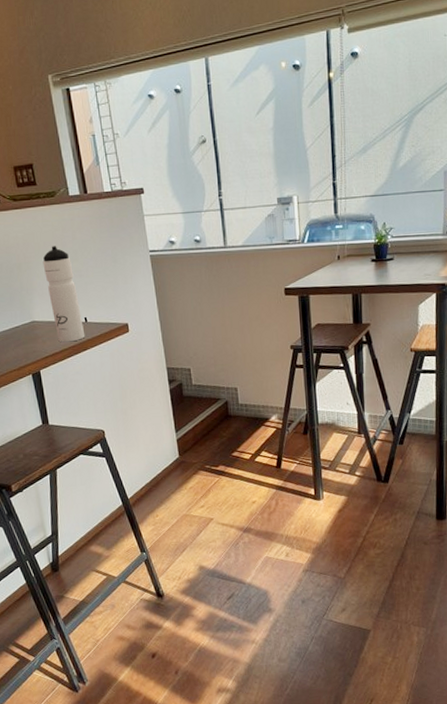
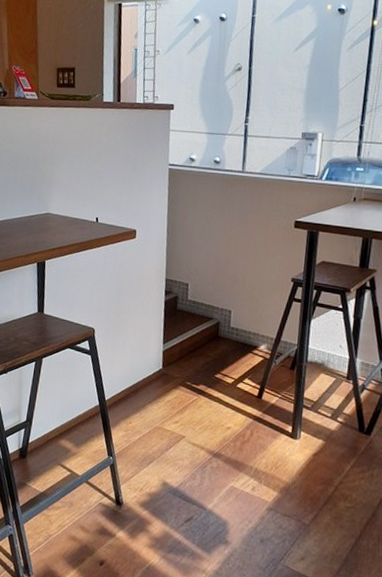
water bottle: present [43,246,85,343] -> none [66,146,94,239]

